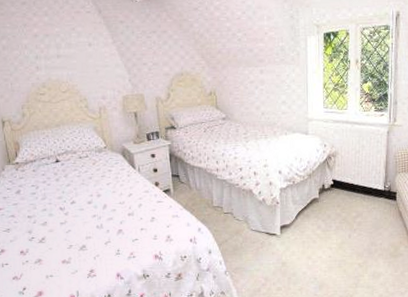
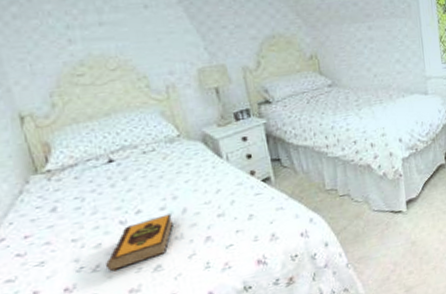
hardback book: none [49,207,97,245] -> present [106,213,174,272]

